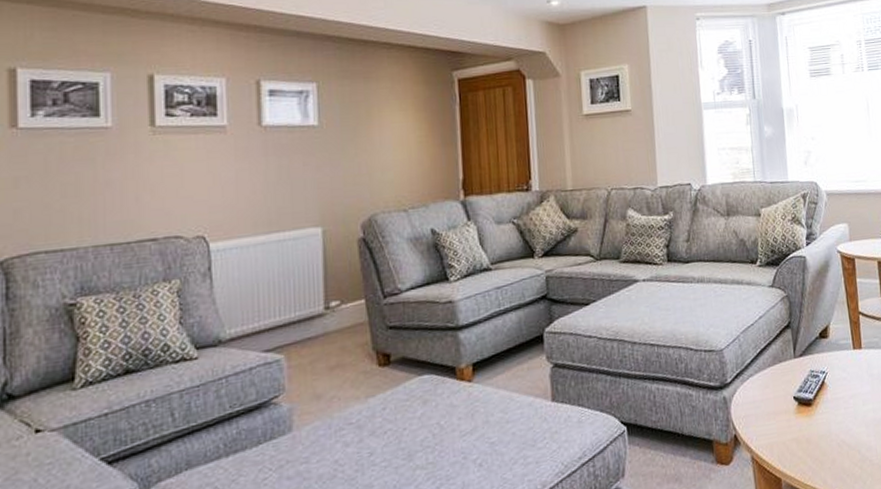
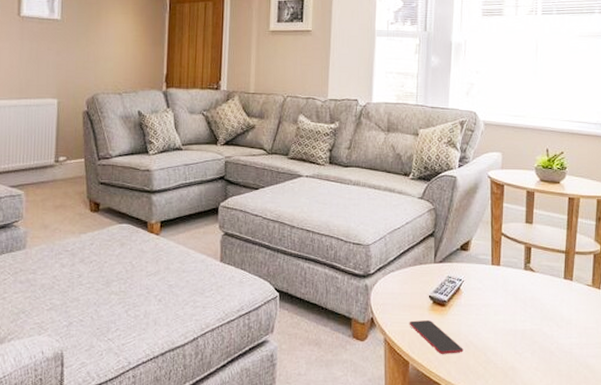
smartphone: none [775,424,837,462] -> present [409,319,463,354]

